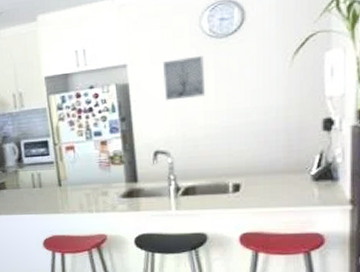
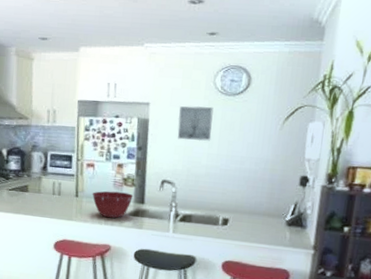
mixing bowl: none [76,172,124,205] -> present [92,191,134,218]

